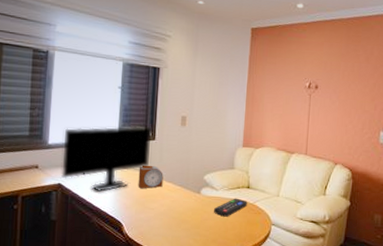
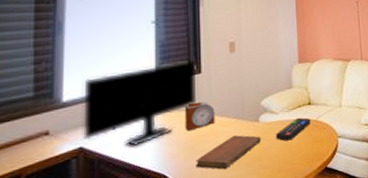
notebook: none [144,201,200,229] -> present [196,135,261,170]

